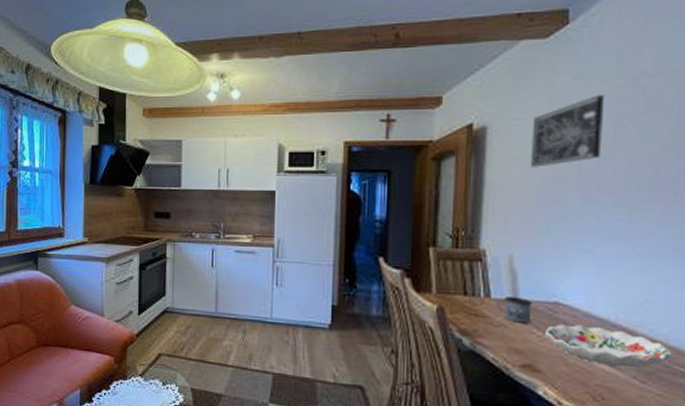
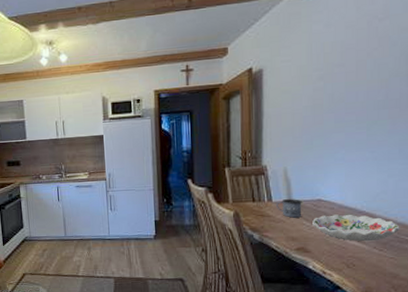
wall art: present [531,95,606,167] -> none [296,37,349,99]

